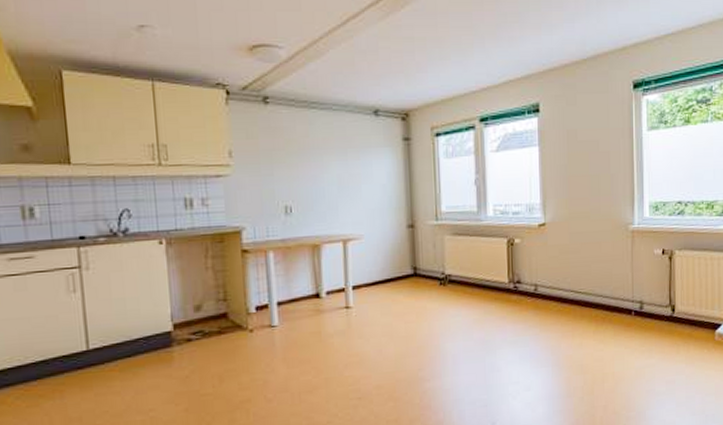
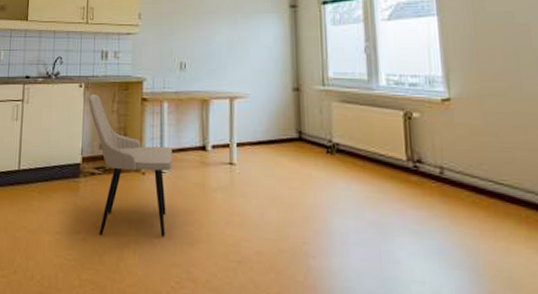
dining chair: none [172,251,285,402] -> present [88,94,173,237]

